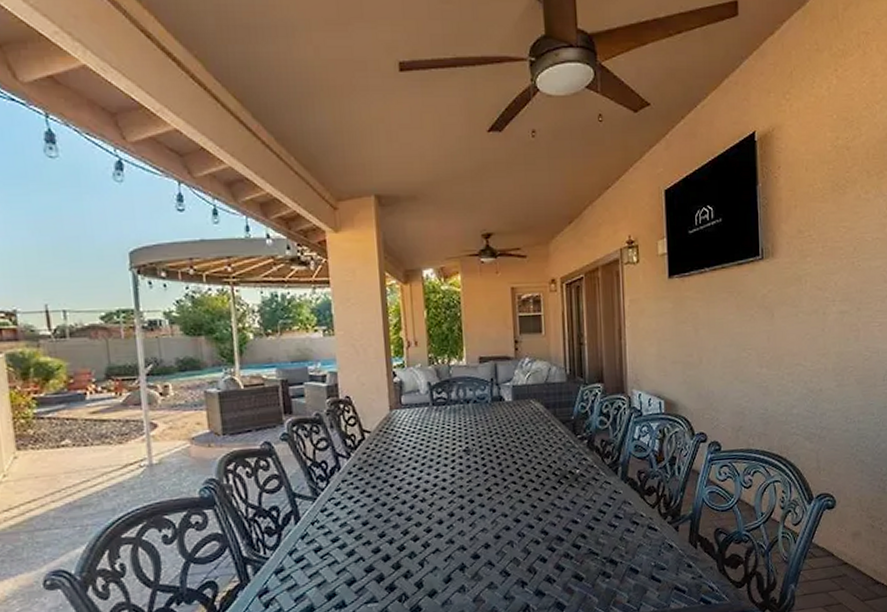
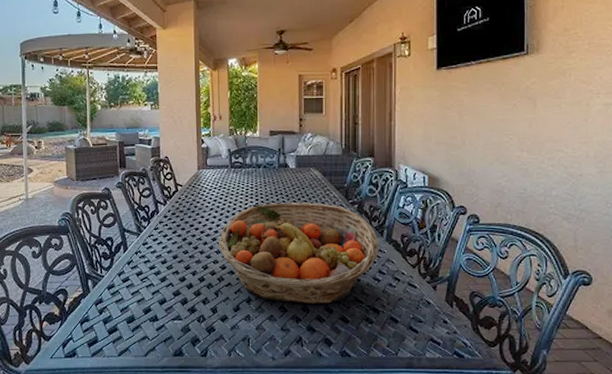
fruit basket: none [421,441,614,565] -> present [219,202,379,304]

